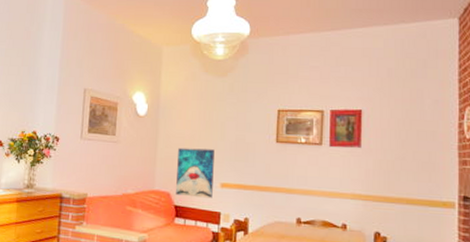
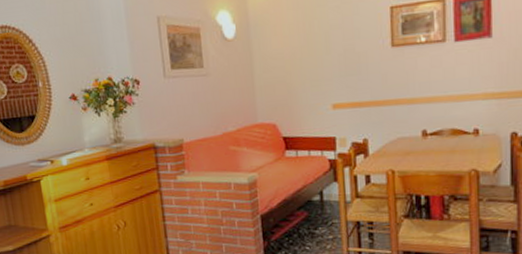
wall art: present [176,147,215,198] -> none [278,66,325,125]

